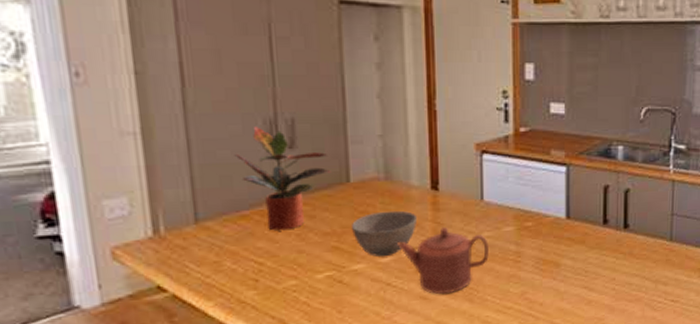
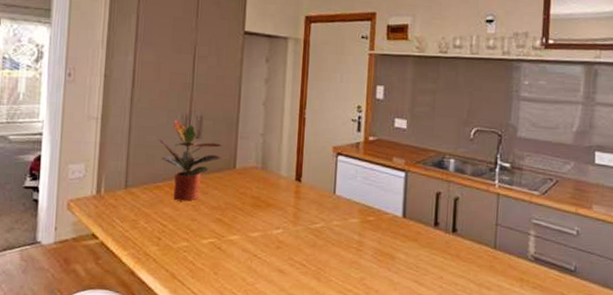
bowl: present [351,210,418,257] -> none [232,194,283,232]
teapot: present [398,226,489,295] -> none [265,212,337,271]

